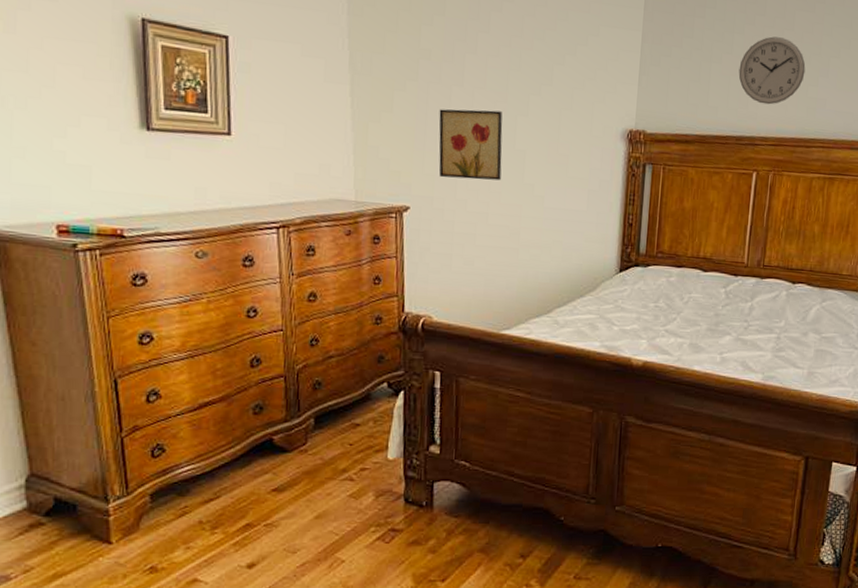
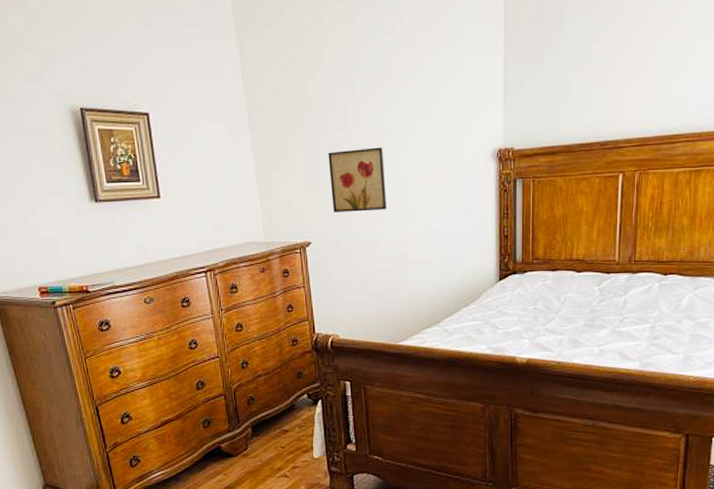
wall clock: present [738,36,806,105] -> none [599,40,666,107]

